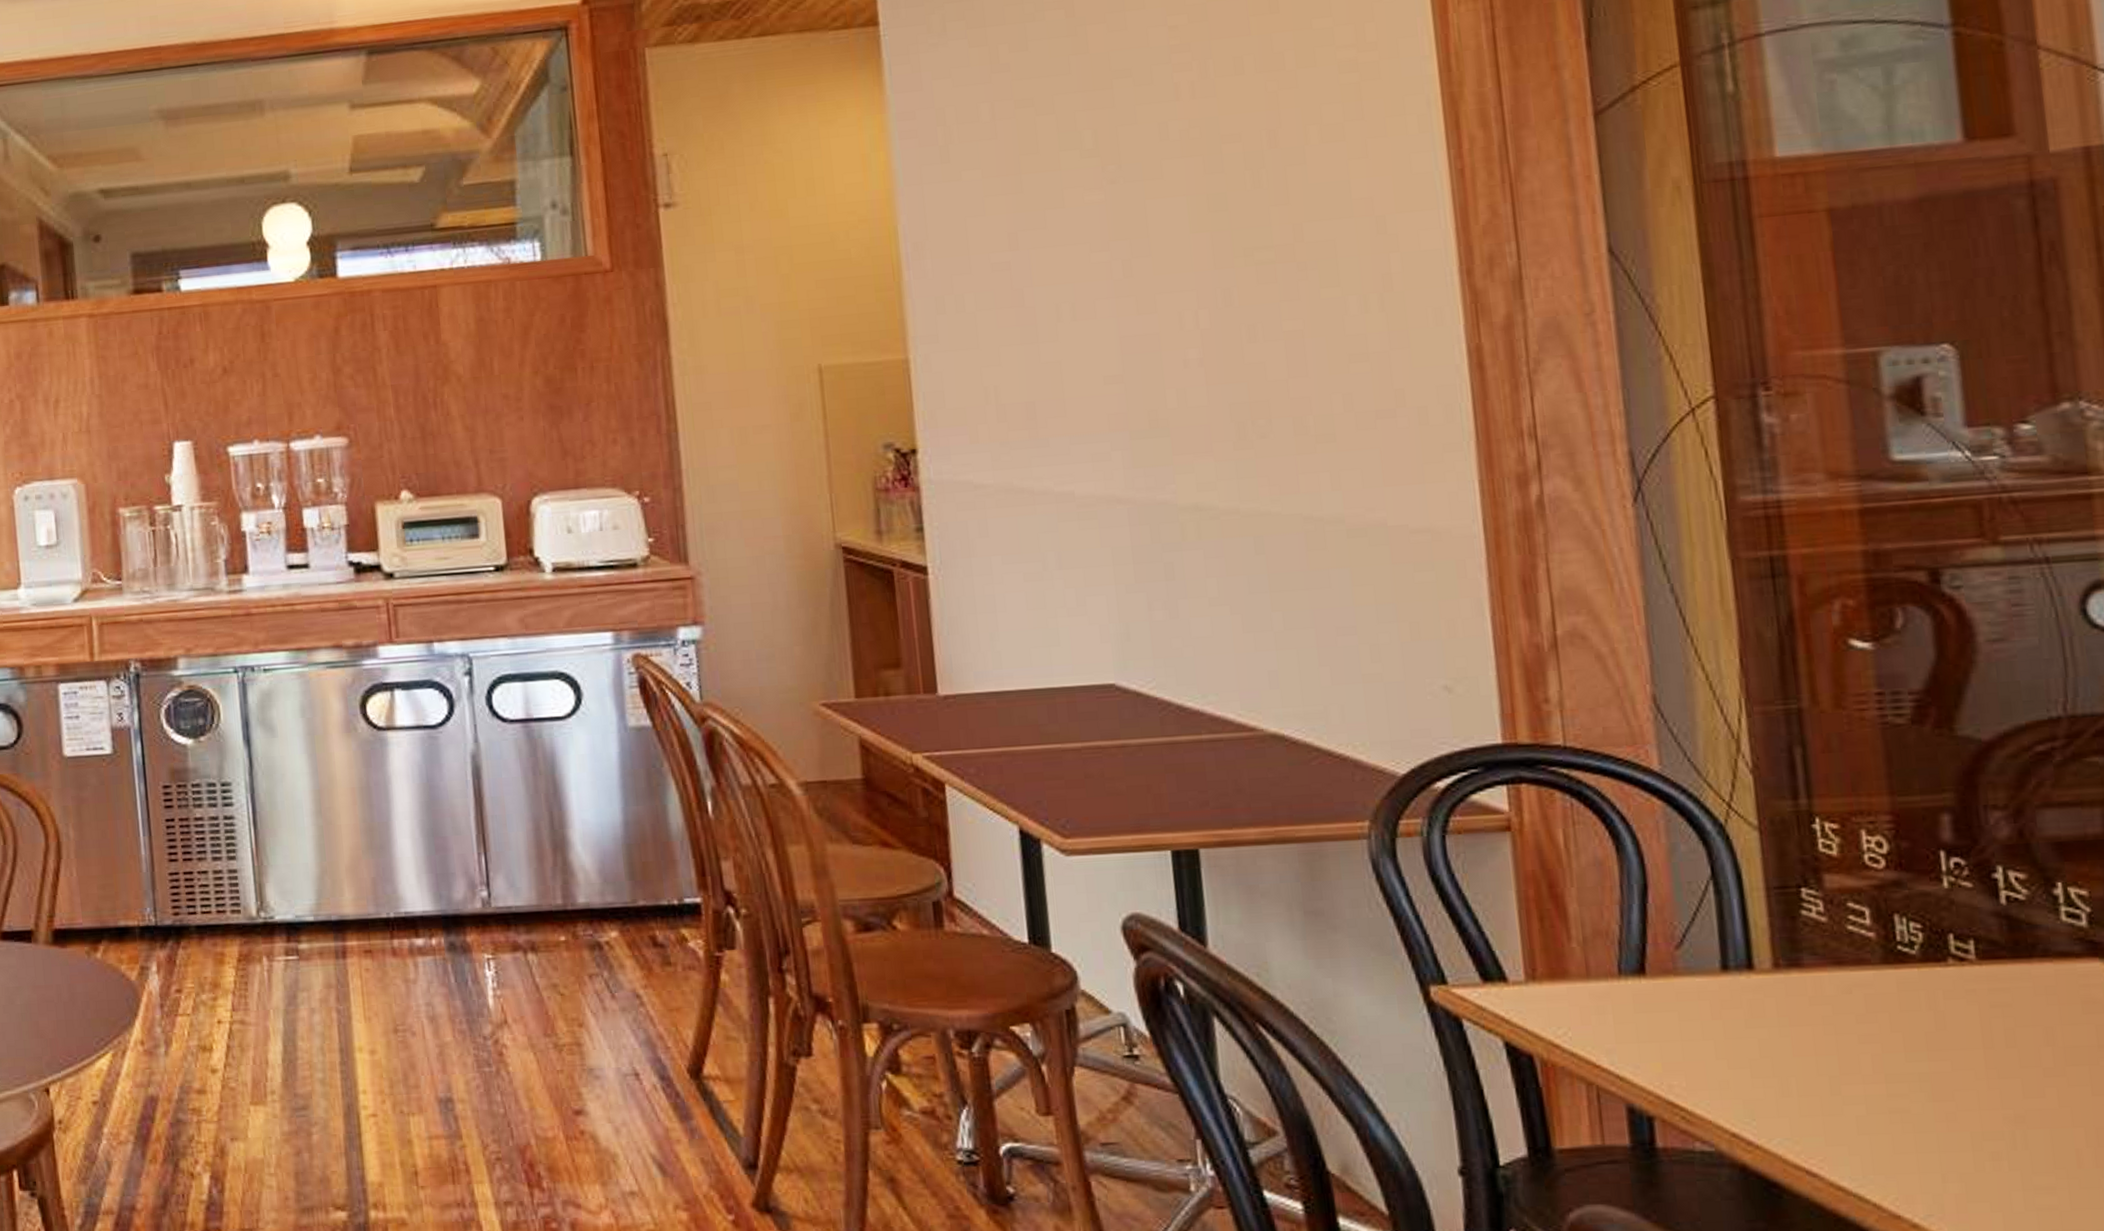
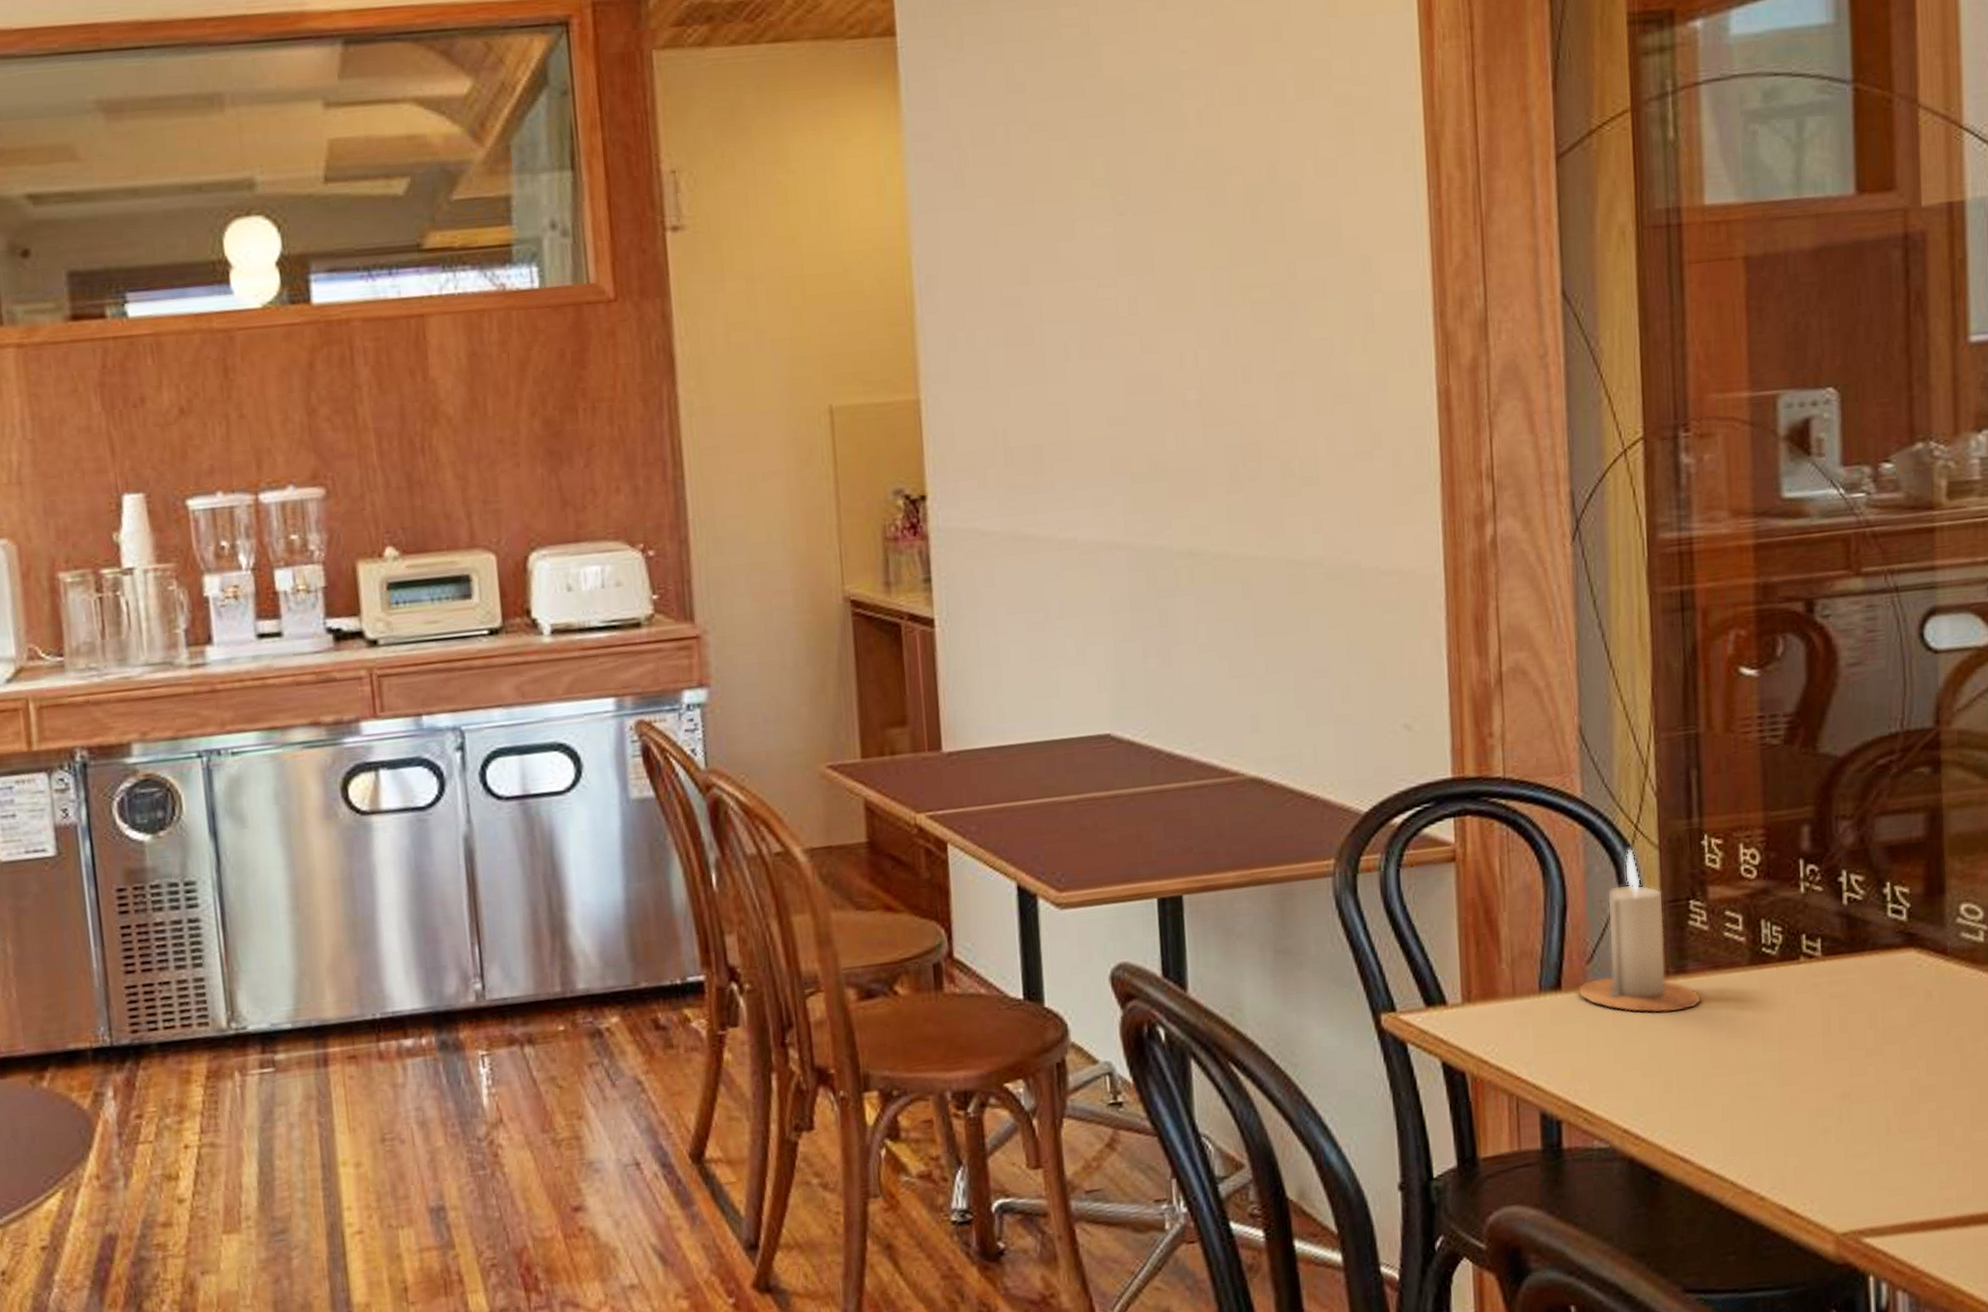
candle: none [1666,828,1823,1010] -> present [1578,849,1701,1014]

